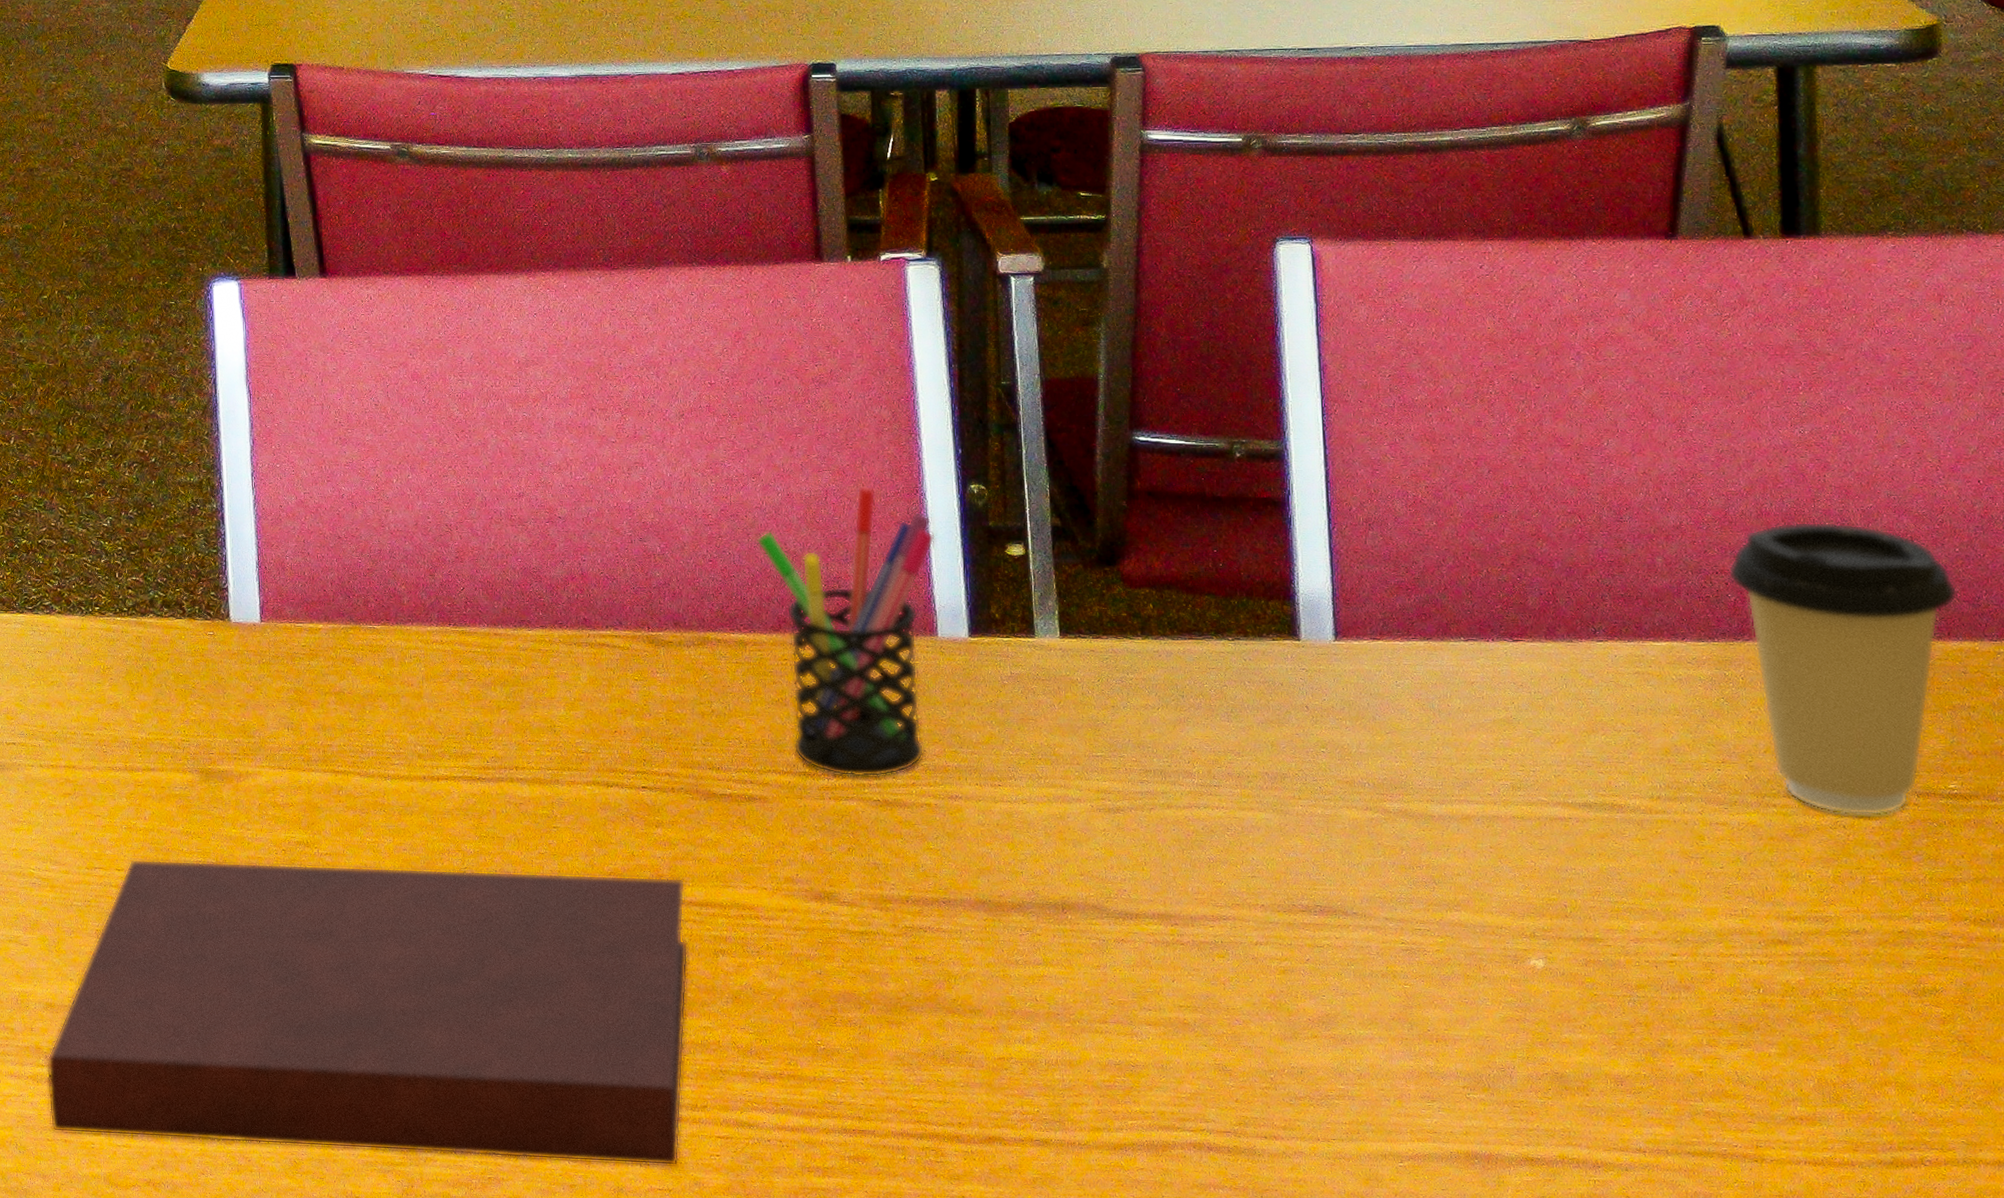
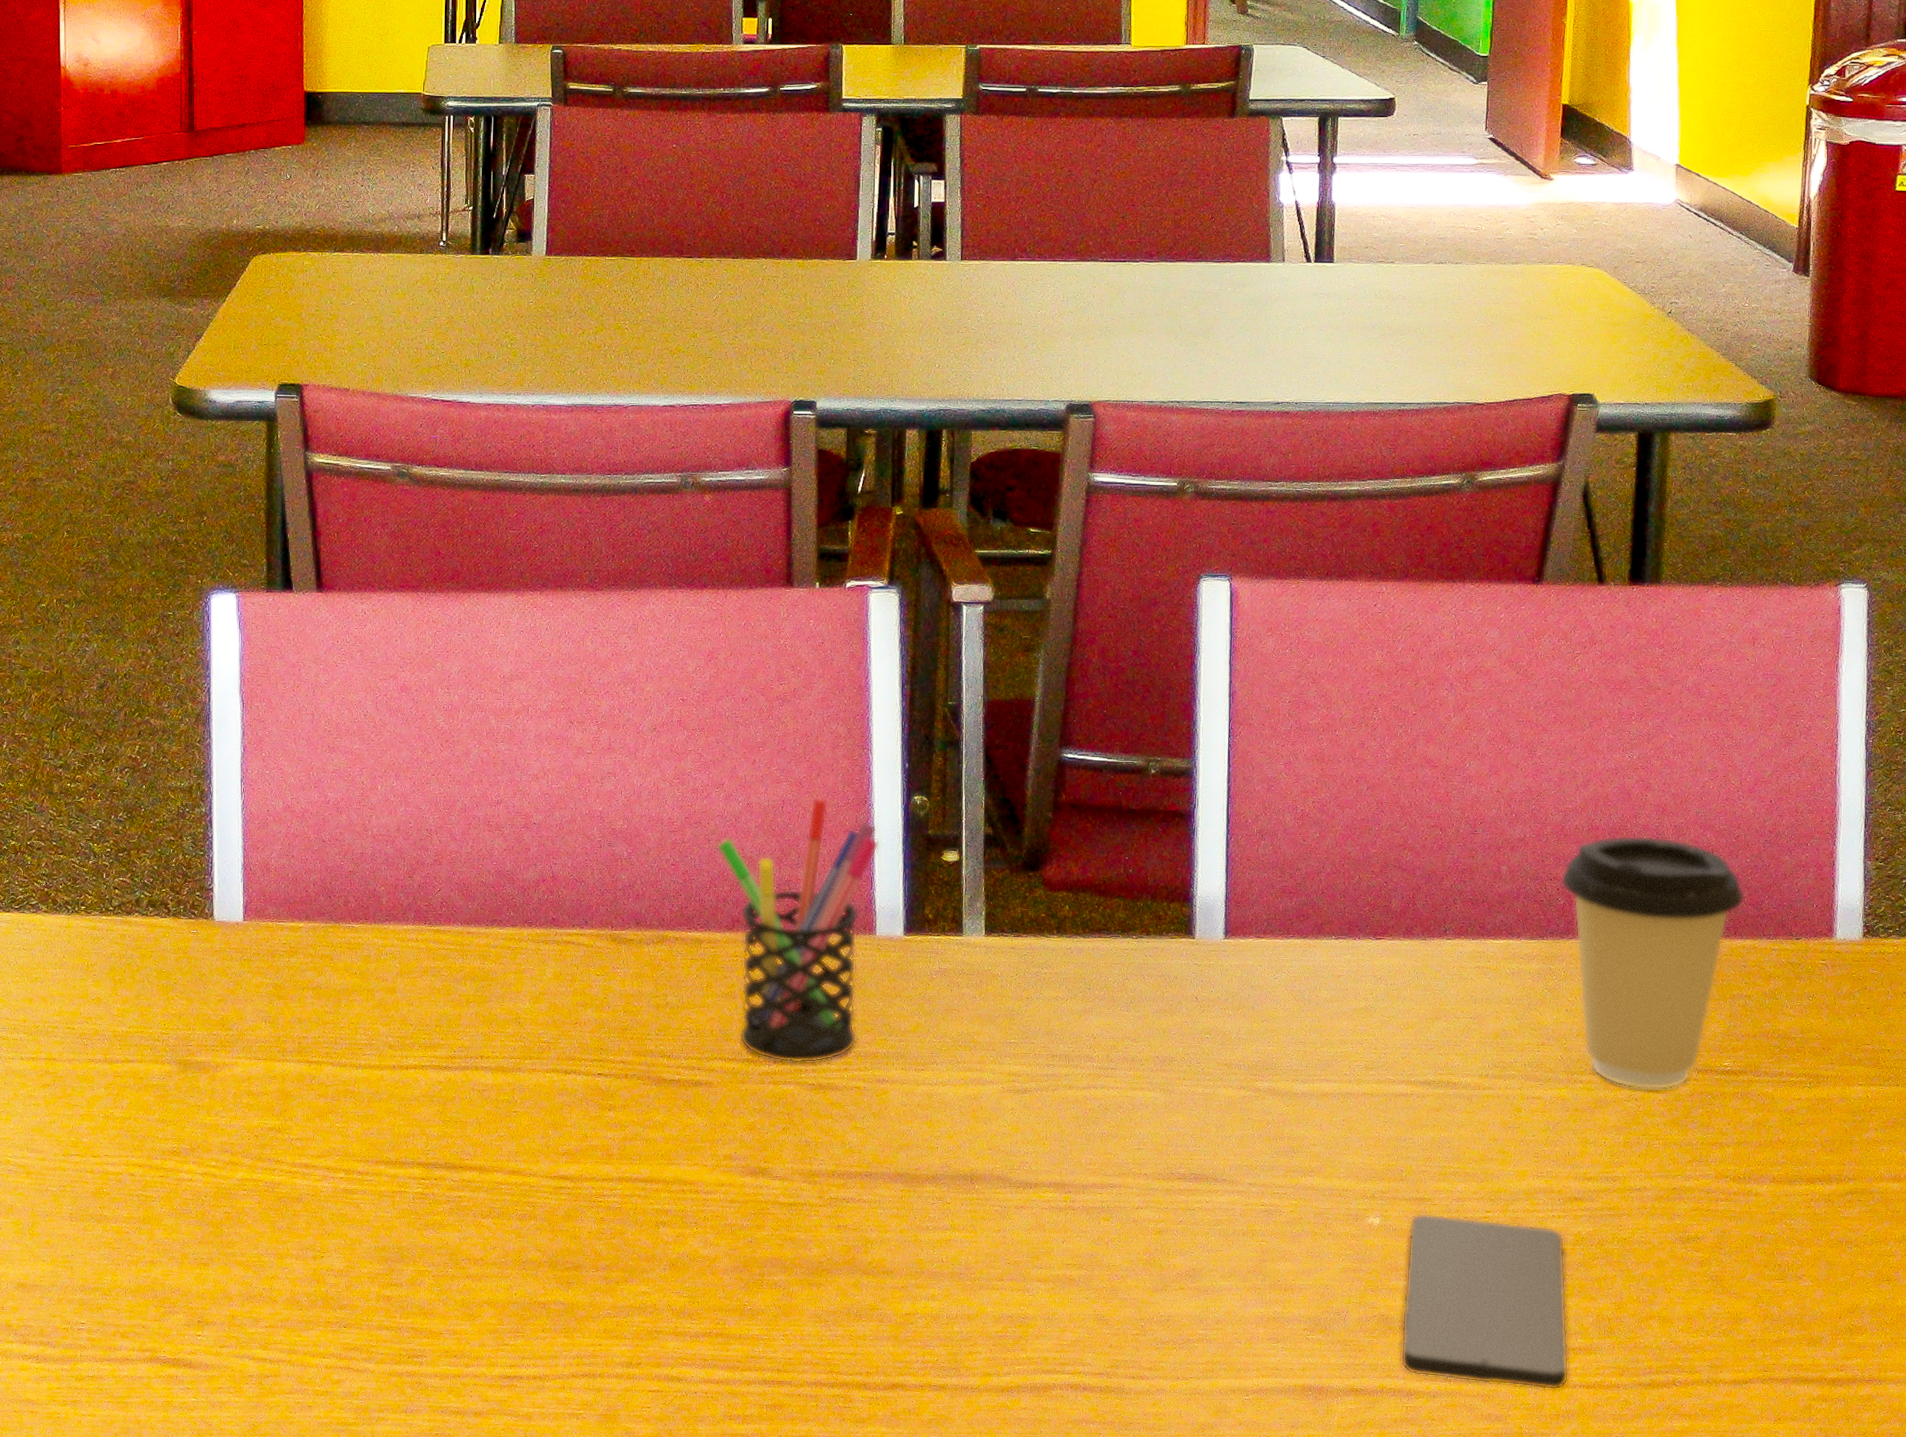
notebook: present [46,859,689,1166] -> none [15,1146,633,1418]
smartphone: none [1579,955,1791,1166] -> present [1400,1213,1570,1390]

